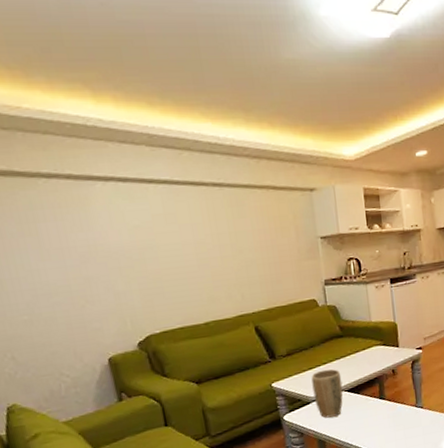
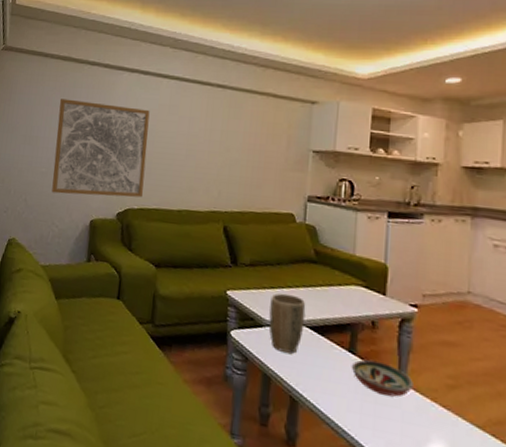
wall art: none [18,223,162,341] -> present [51,99,150,198]
decorative bowl: none [383,398,427,422] -> present [351,359,414,397]

